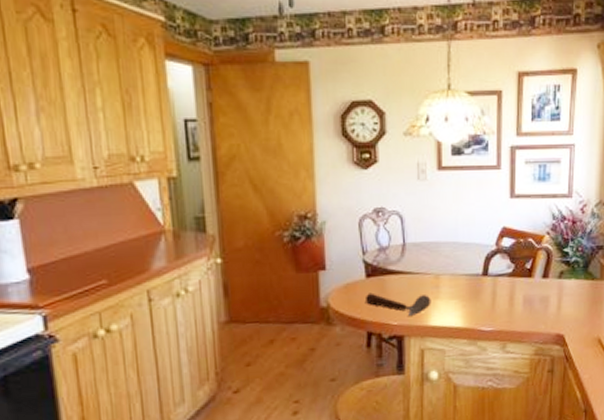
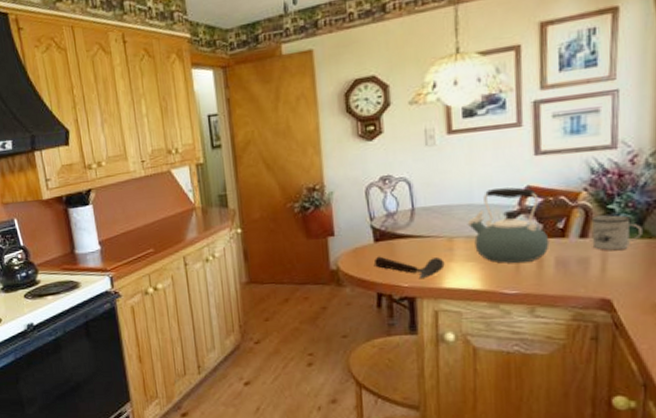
kettle: none [452,227,519,301] -> present [467,187,550,263]
mug: none [551,257,588,290] -> present [591,214,642,251]

